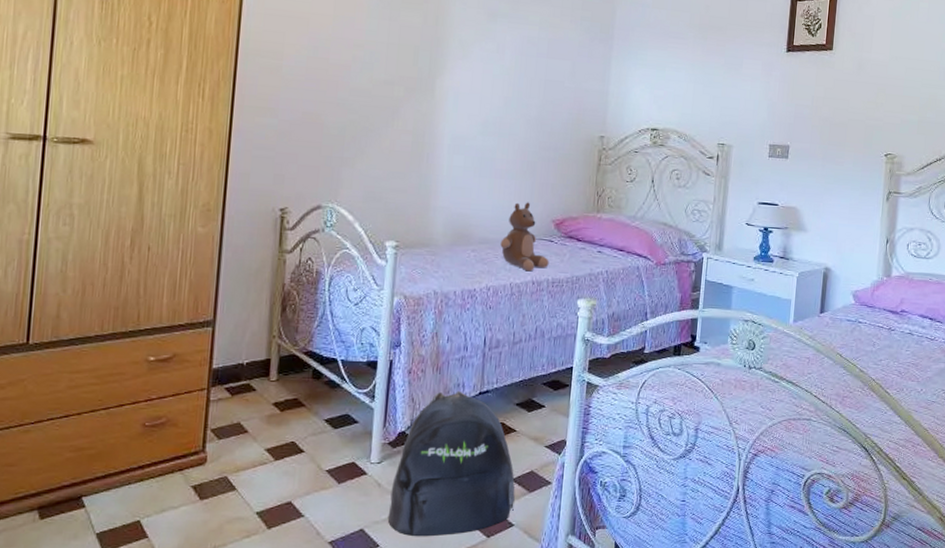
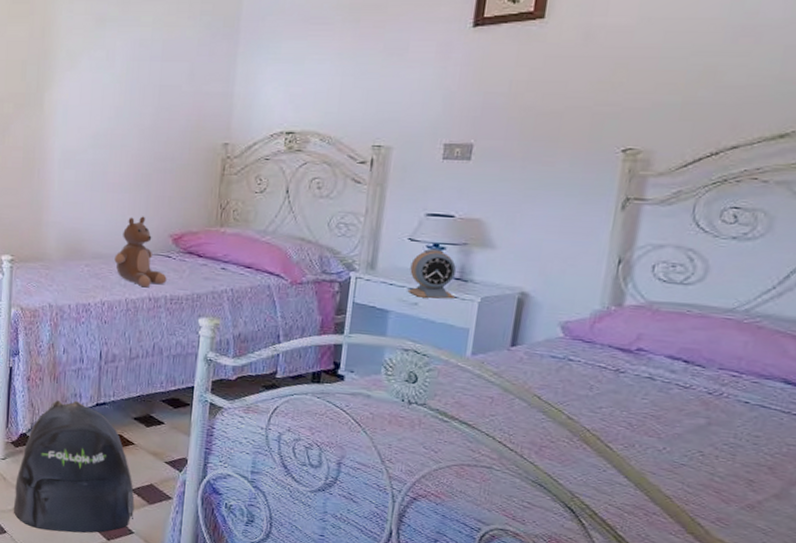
alarm clock: none [746,232,781,275] -> present [407,248,457,299]

